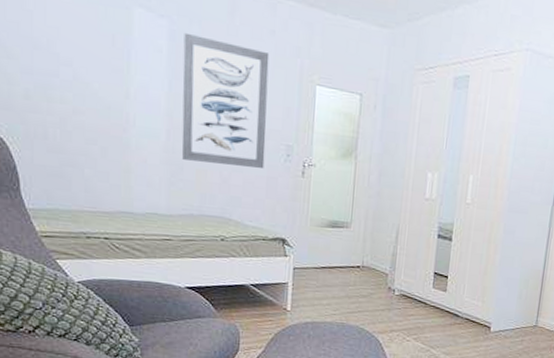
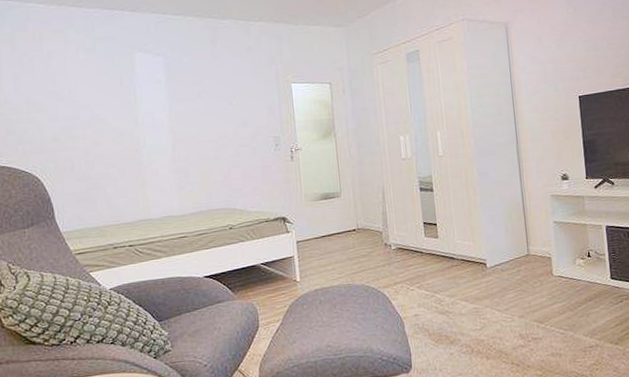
wall art: present [181,32,270,168] -> none [177,63,258,166]

